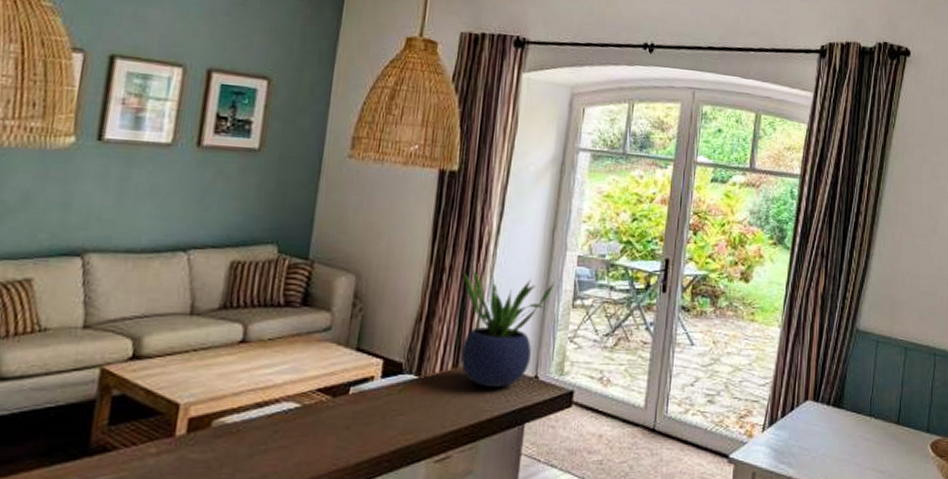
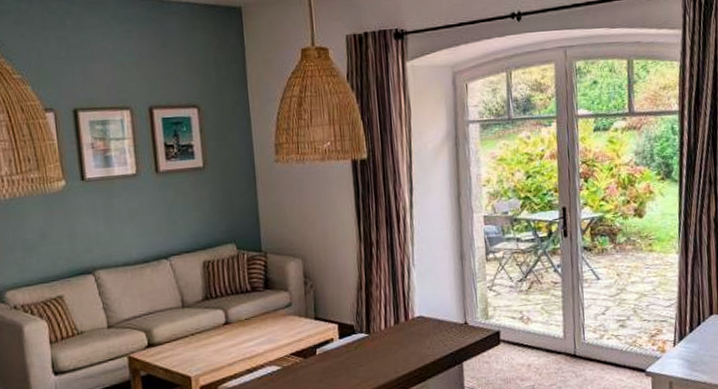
potted plant: present [460,269,554,387] -> none [387,240,468,336]

